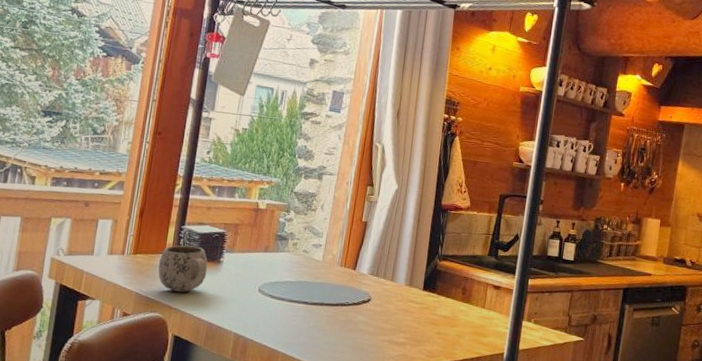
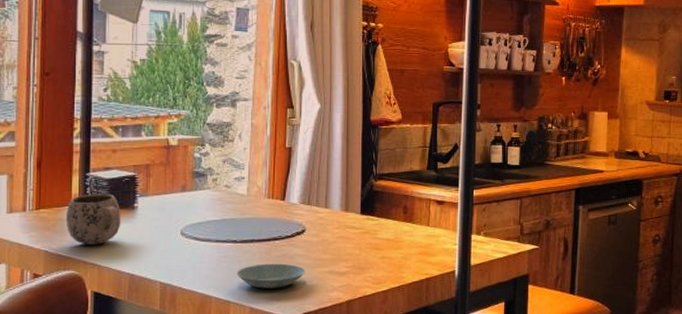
saucer: none [304,326,367,351] -> present [236,263,305,289]

